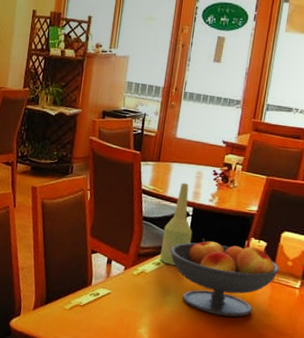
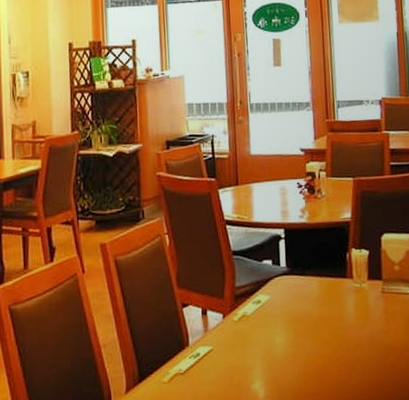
bottle: present [160,182,193,265] -> none [257,203,290,300]
fruit bowl: present [170,238,279,317] -> none [269,258,387,346]

